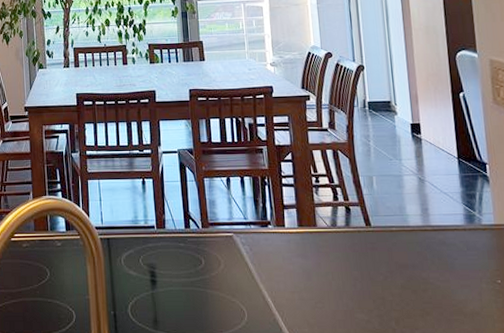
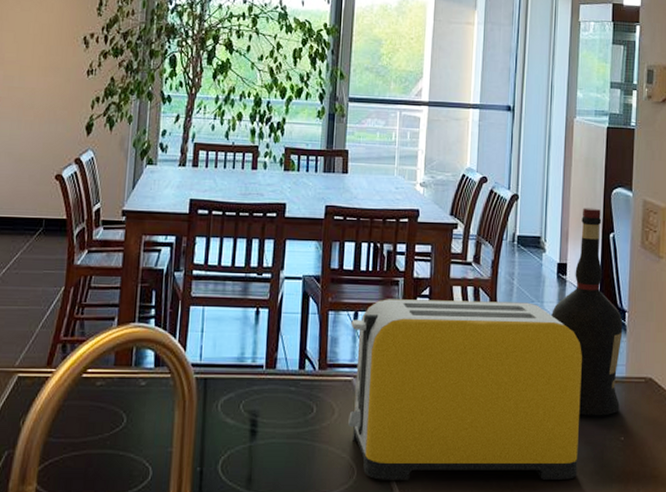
toaster: none [225,161,457,321] -> present [348,299,582,480]
liquor: none [411,71,492,261] -> present [551,208,623,416]

